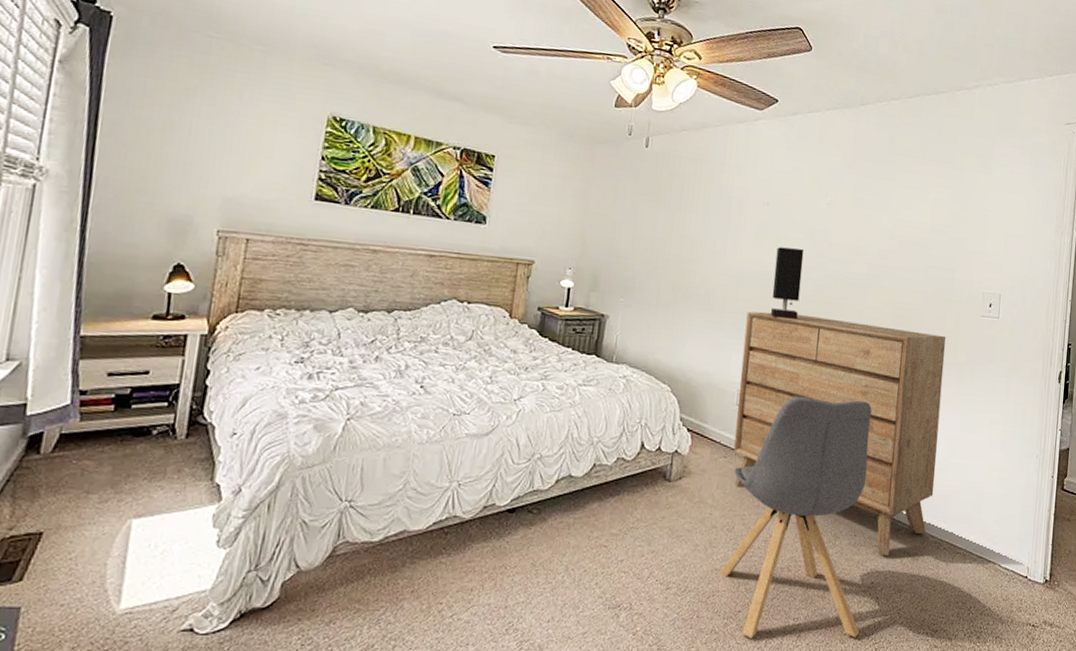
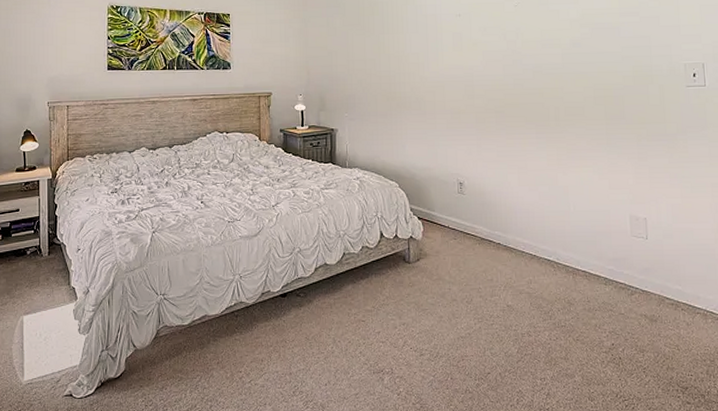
chair: present [719,396,872,639] -> none [465,178,607,397]
dresser: present [733,311,946,556] -> none [455,107,663,319]
table lamp: present [770,247,804,320] -> none [474,50,502,113]

